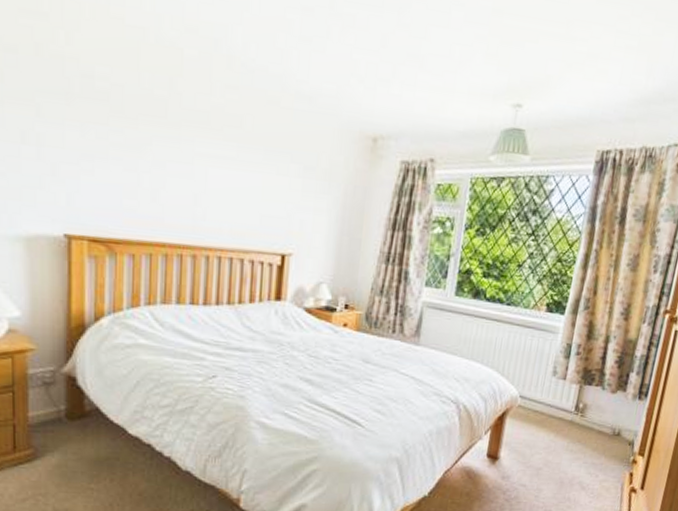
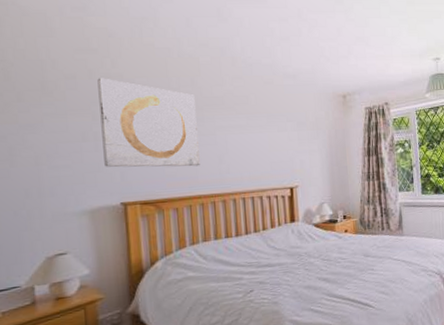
wall art: none [46,57,171,204] -> present [97,78,200,167]

